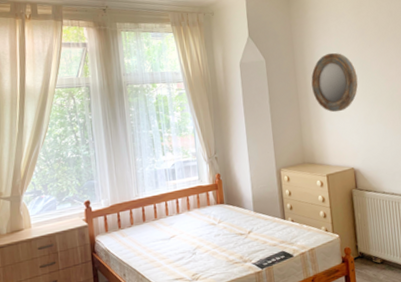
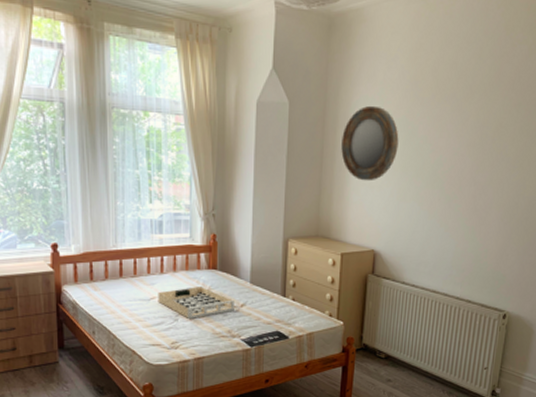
tray: none [176,220,243,251] -> present [158,287,234,319]

